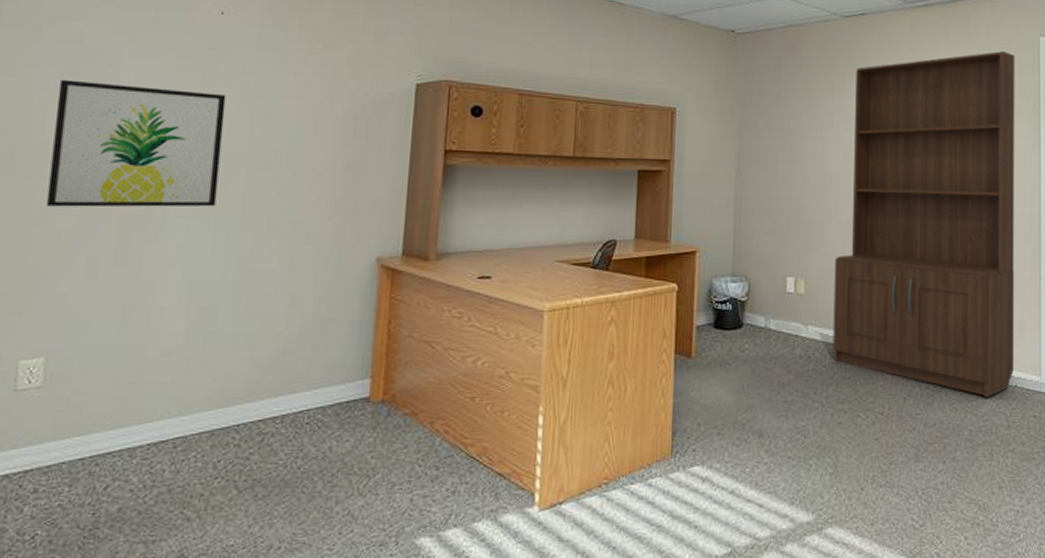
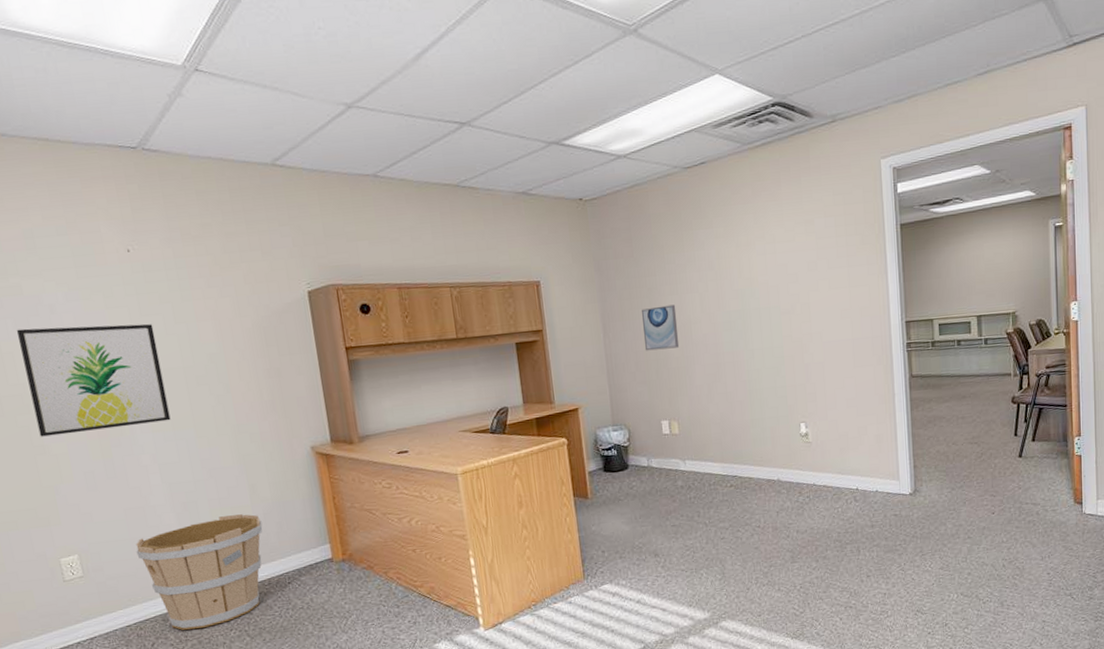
wooden bucket: none [121,330,293,472] -> present [136,514,263,630]
wall art: none [779,151,818,199] -> present [641,304,680,351]
bookshelf: present [832,51,1015,398] -> none [702,180,874,504]

